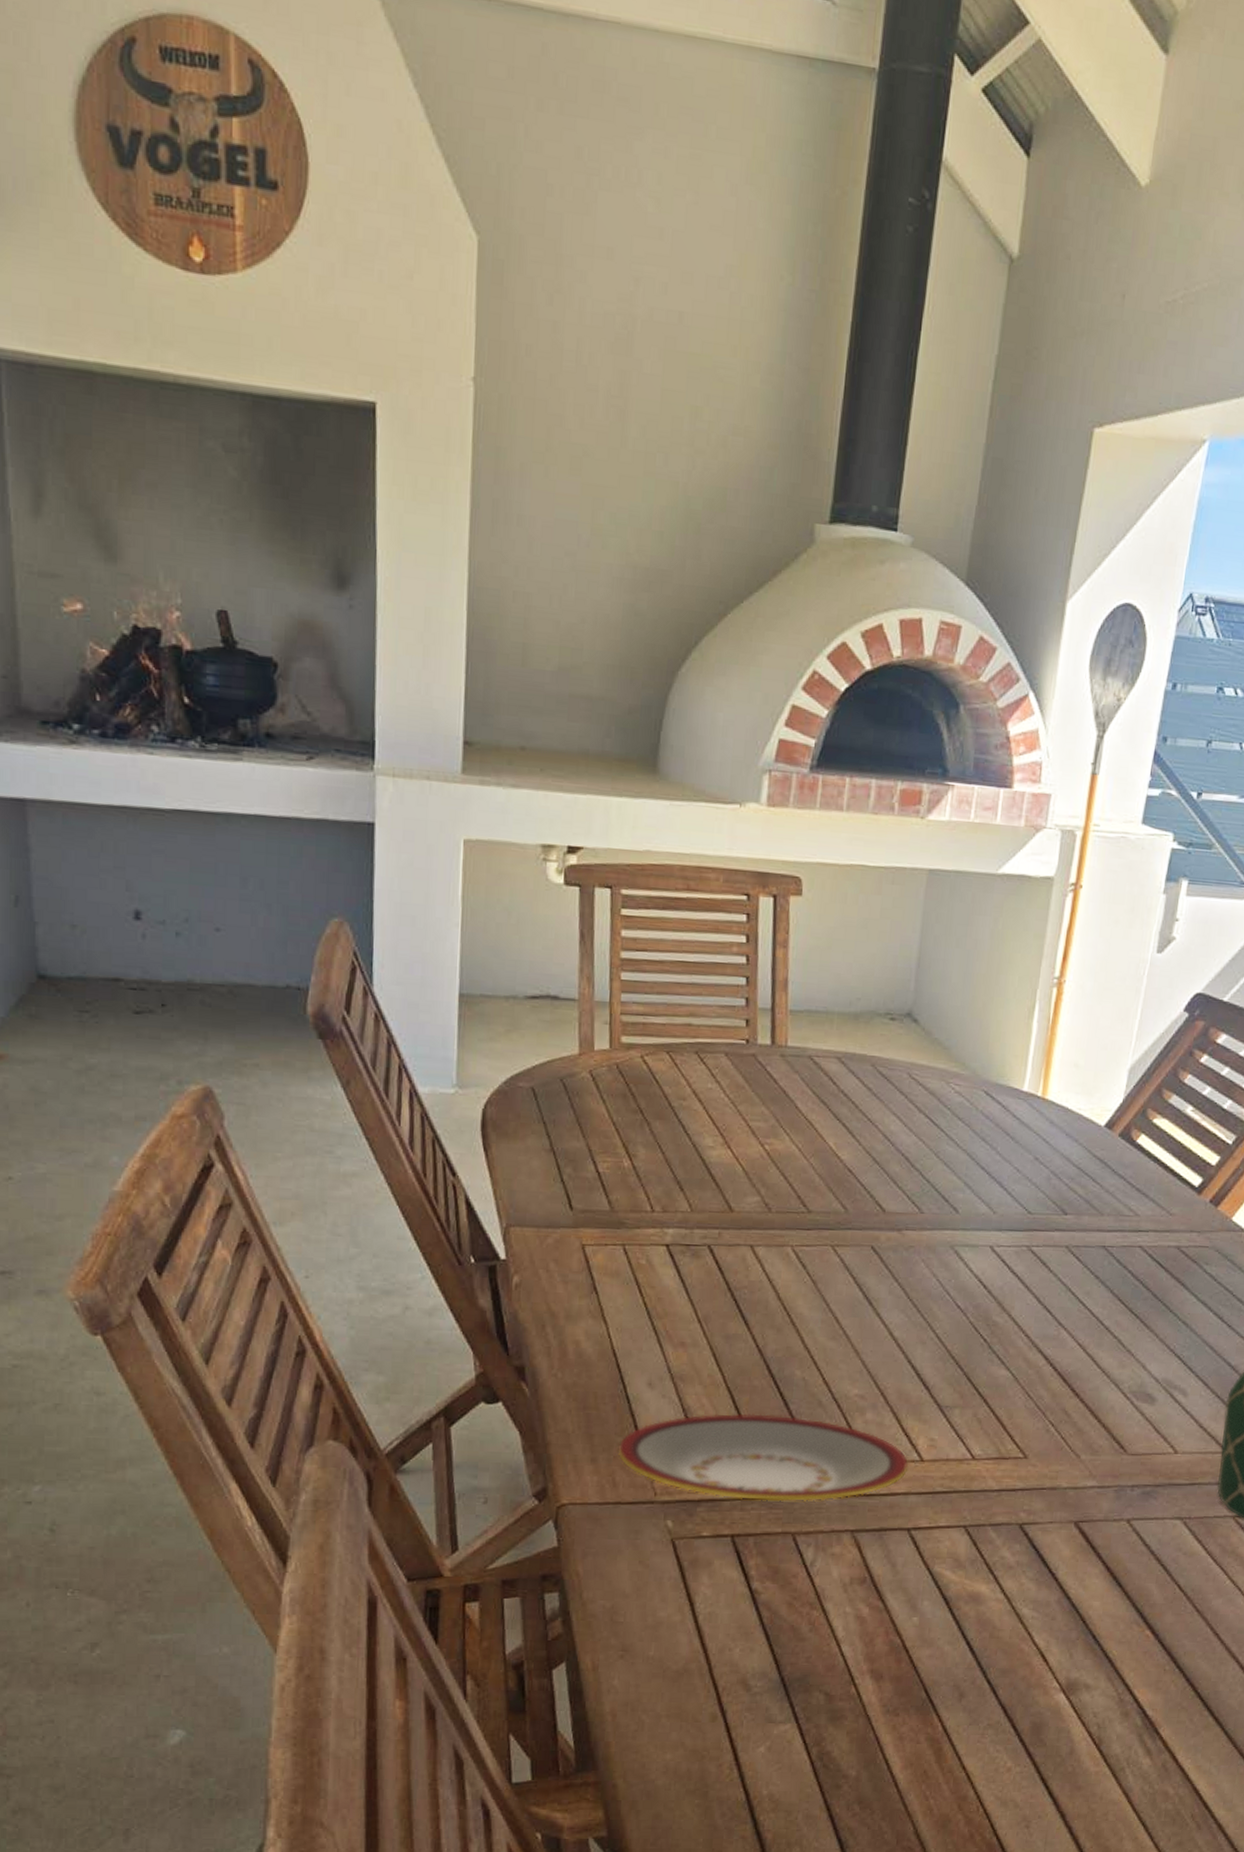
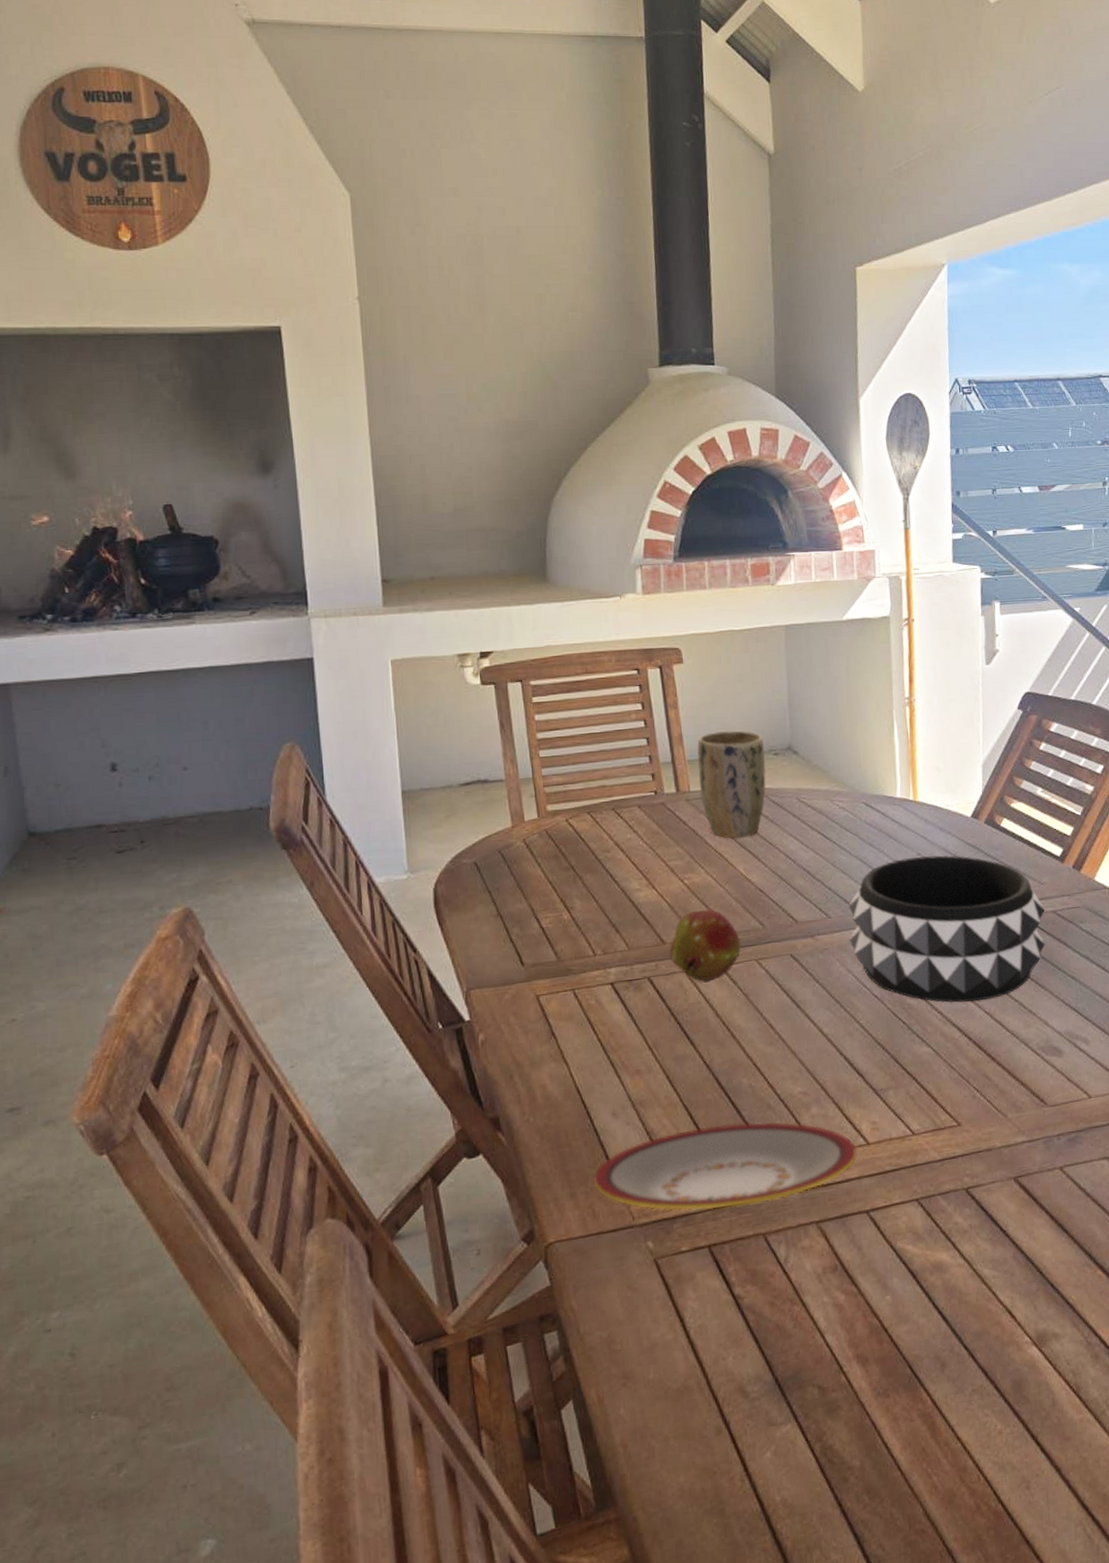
fruit: none [735,1180,818,1260] -> present [669,909,741,982]
plant pot: none [797,982,881,1108] -> present [697,730,766,838]
decorative bowl: none [939,1161,1169,1331] -> present [848,855,1046,1003]

